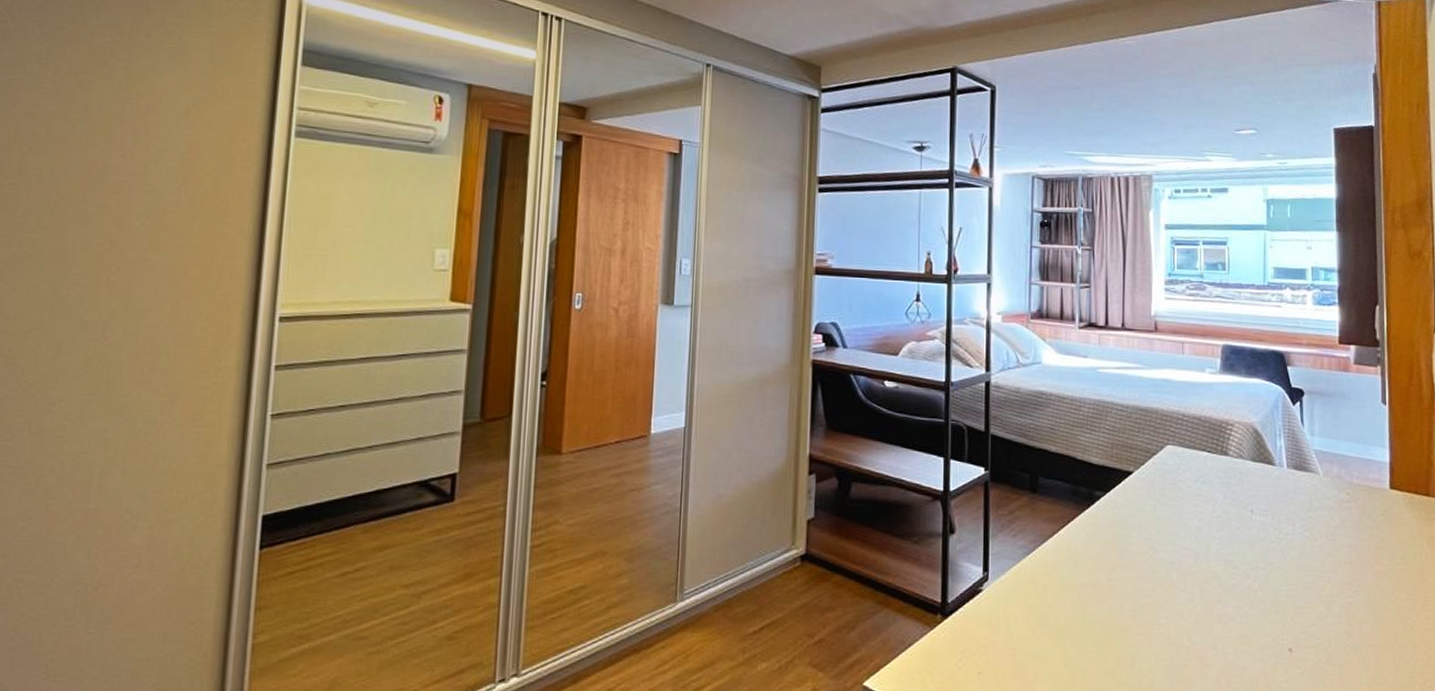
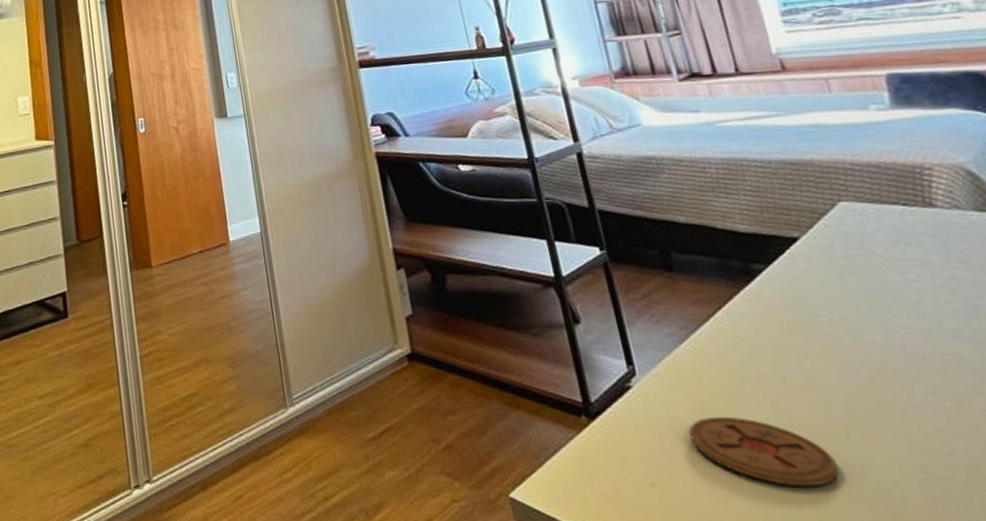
coaster: none [1017,616,1116,674] -> present [688,416,839,487]

